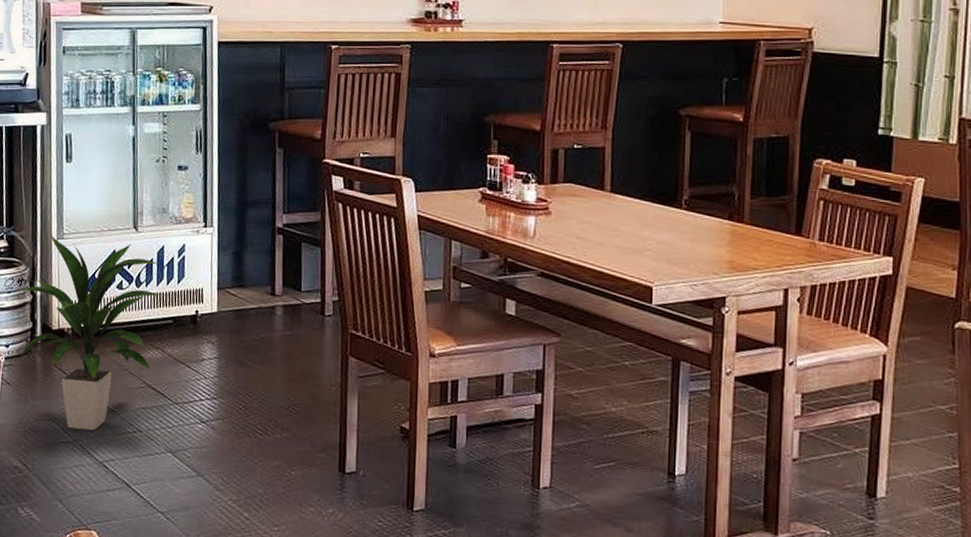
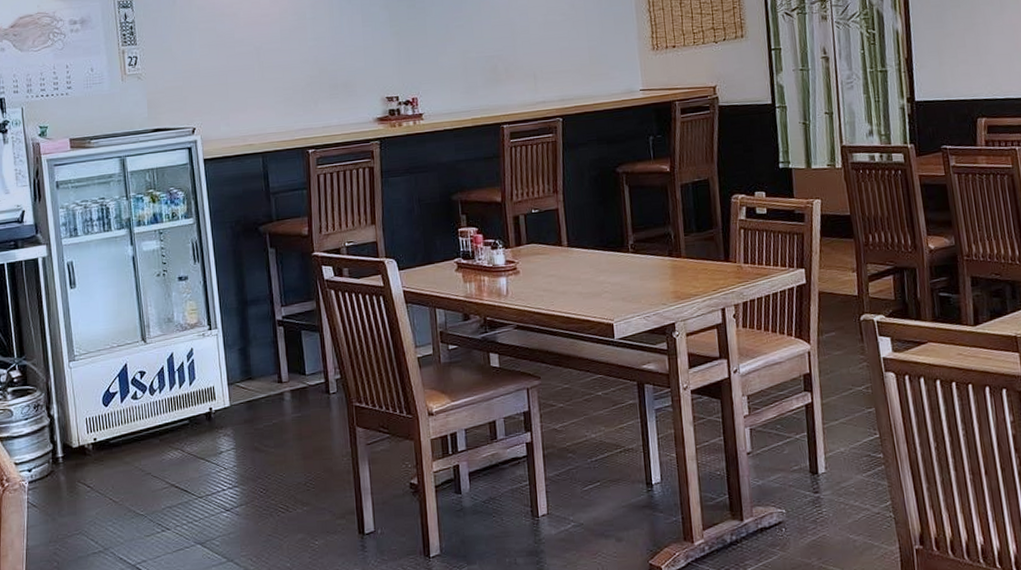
indoor plant: present [17,234,161,431] -> none [35,356,174,539]

